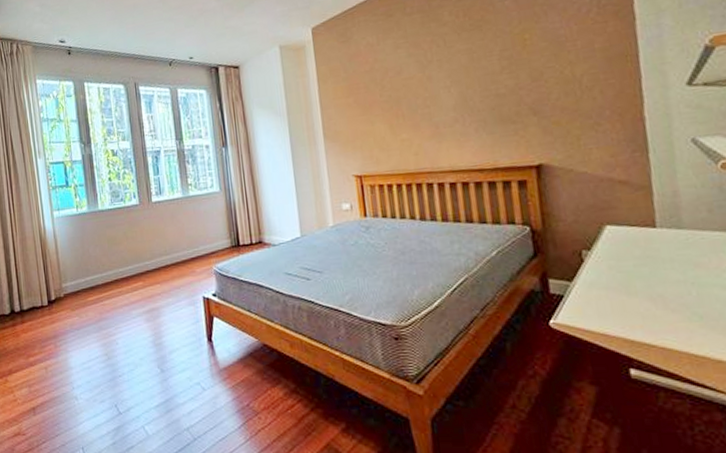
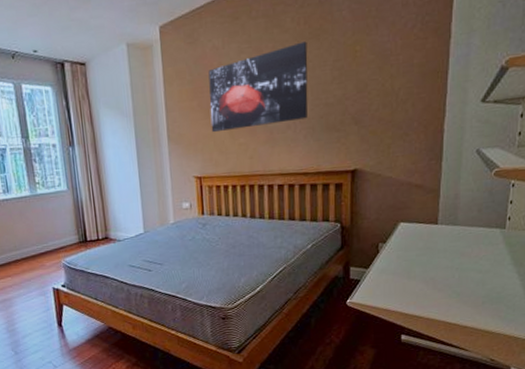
wall art: none [364,33,477,129] -> present [208,41,308,133]

